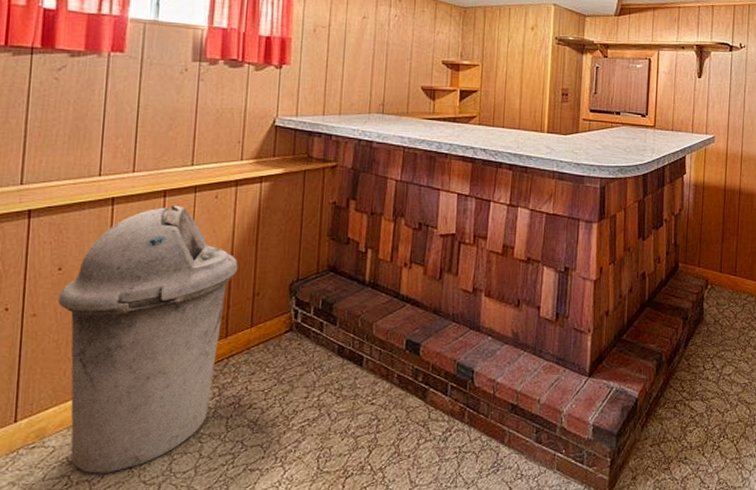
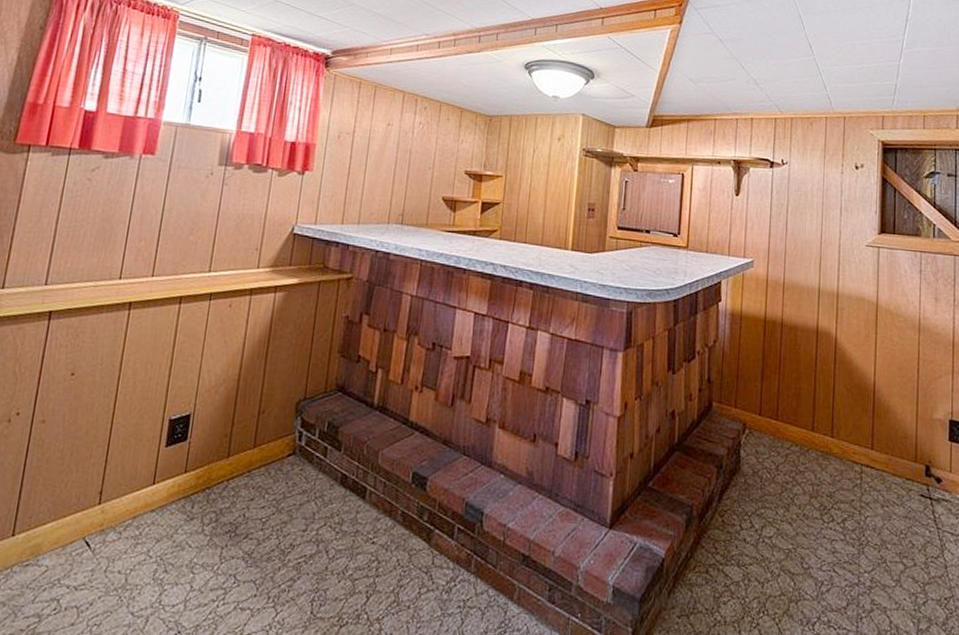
trash can: present [58,205,238,474] -> none [61,312,246,600]

